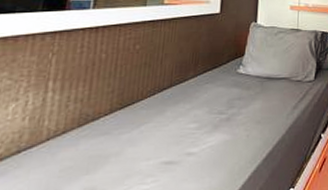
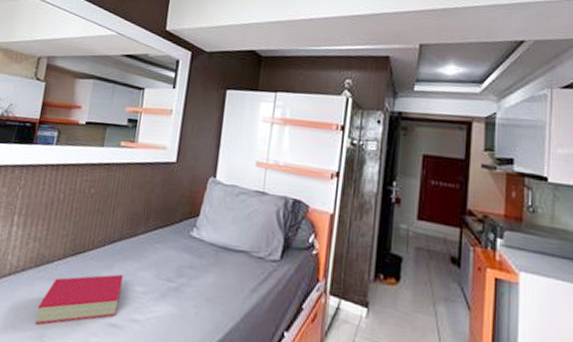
book: none [82,116,176,181] -> present [35,274,124,325]

